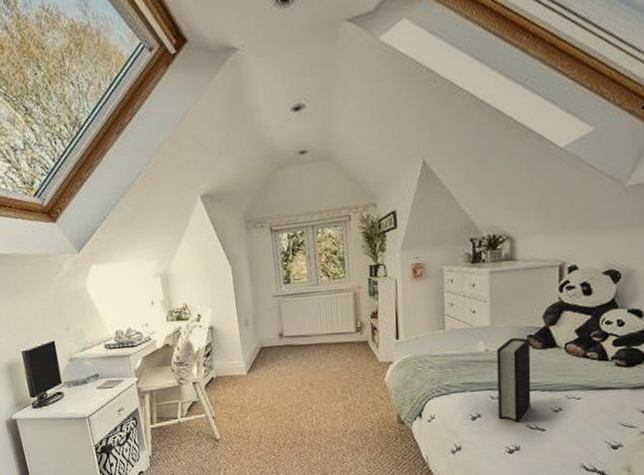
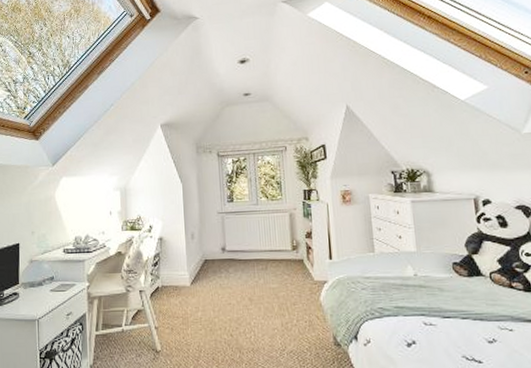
book: present [496,337,531,423] -> none [425,264,464,352]

